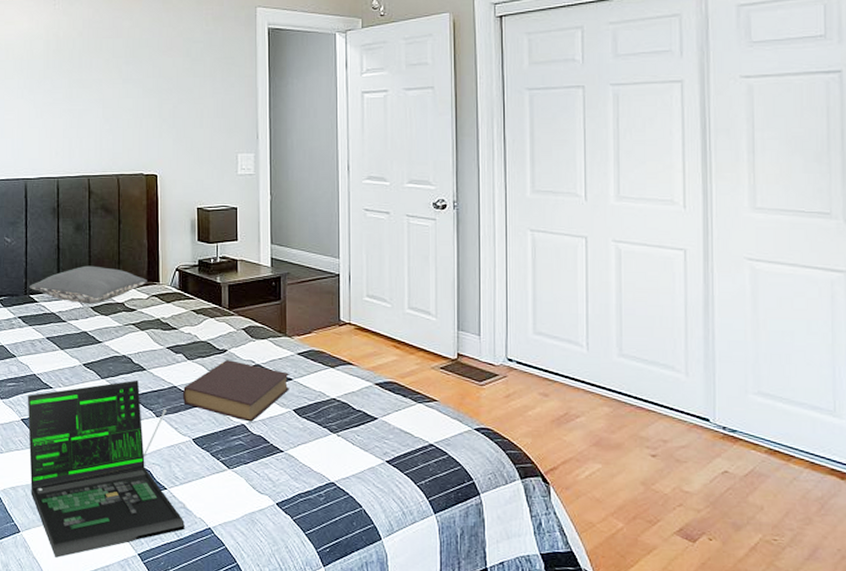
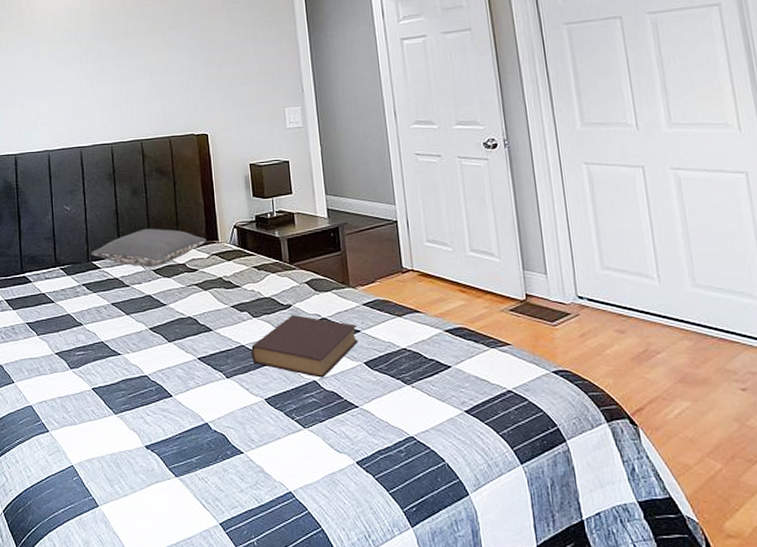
laptop: present [27,379,185,558] -> none [96,341,265,532]

